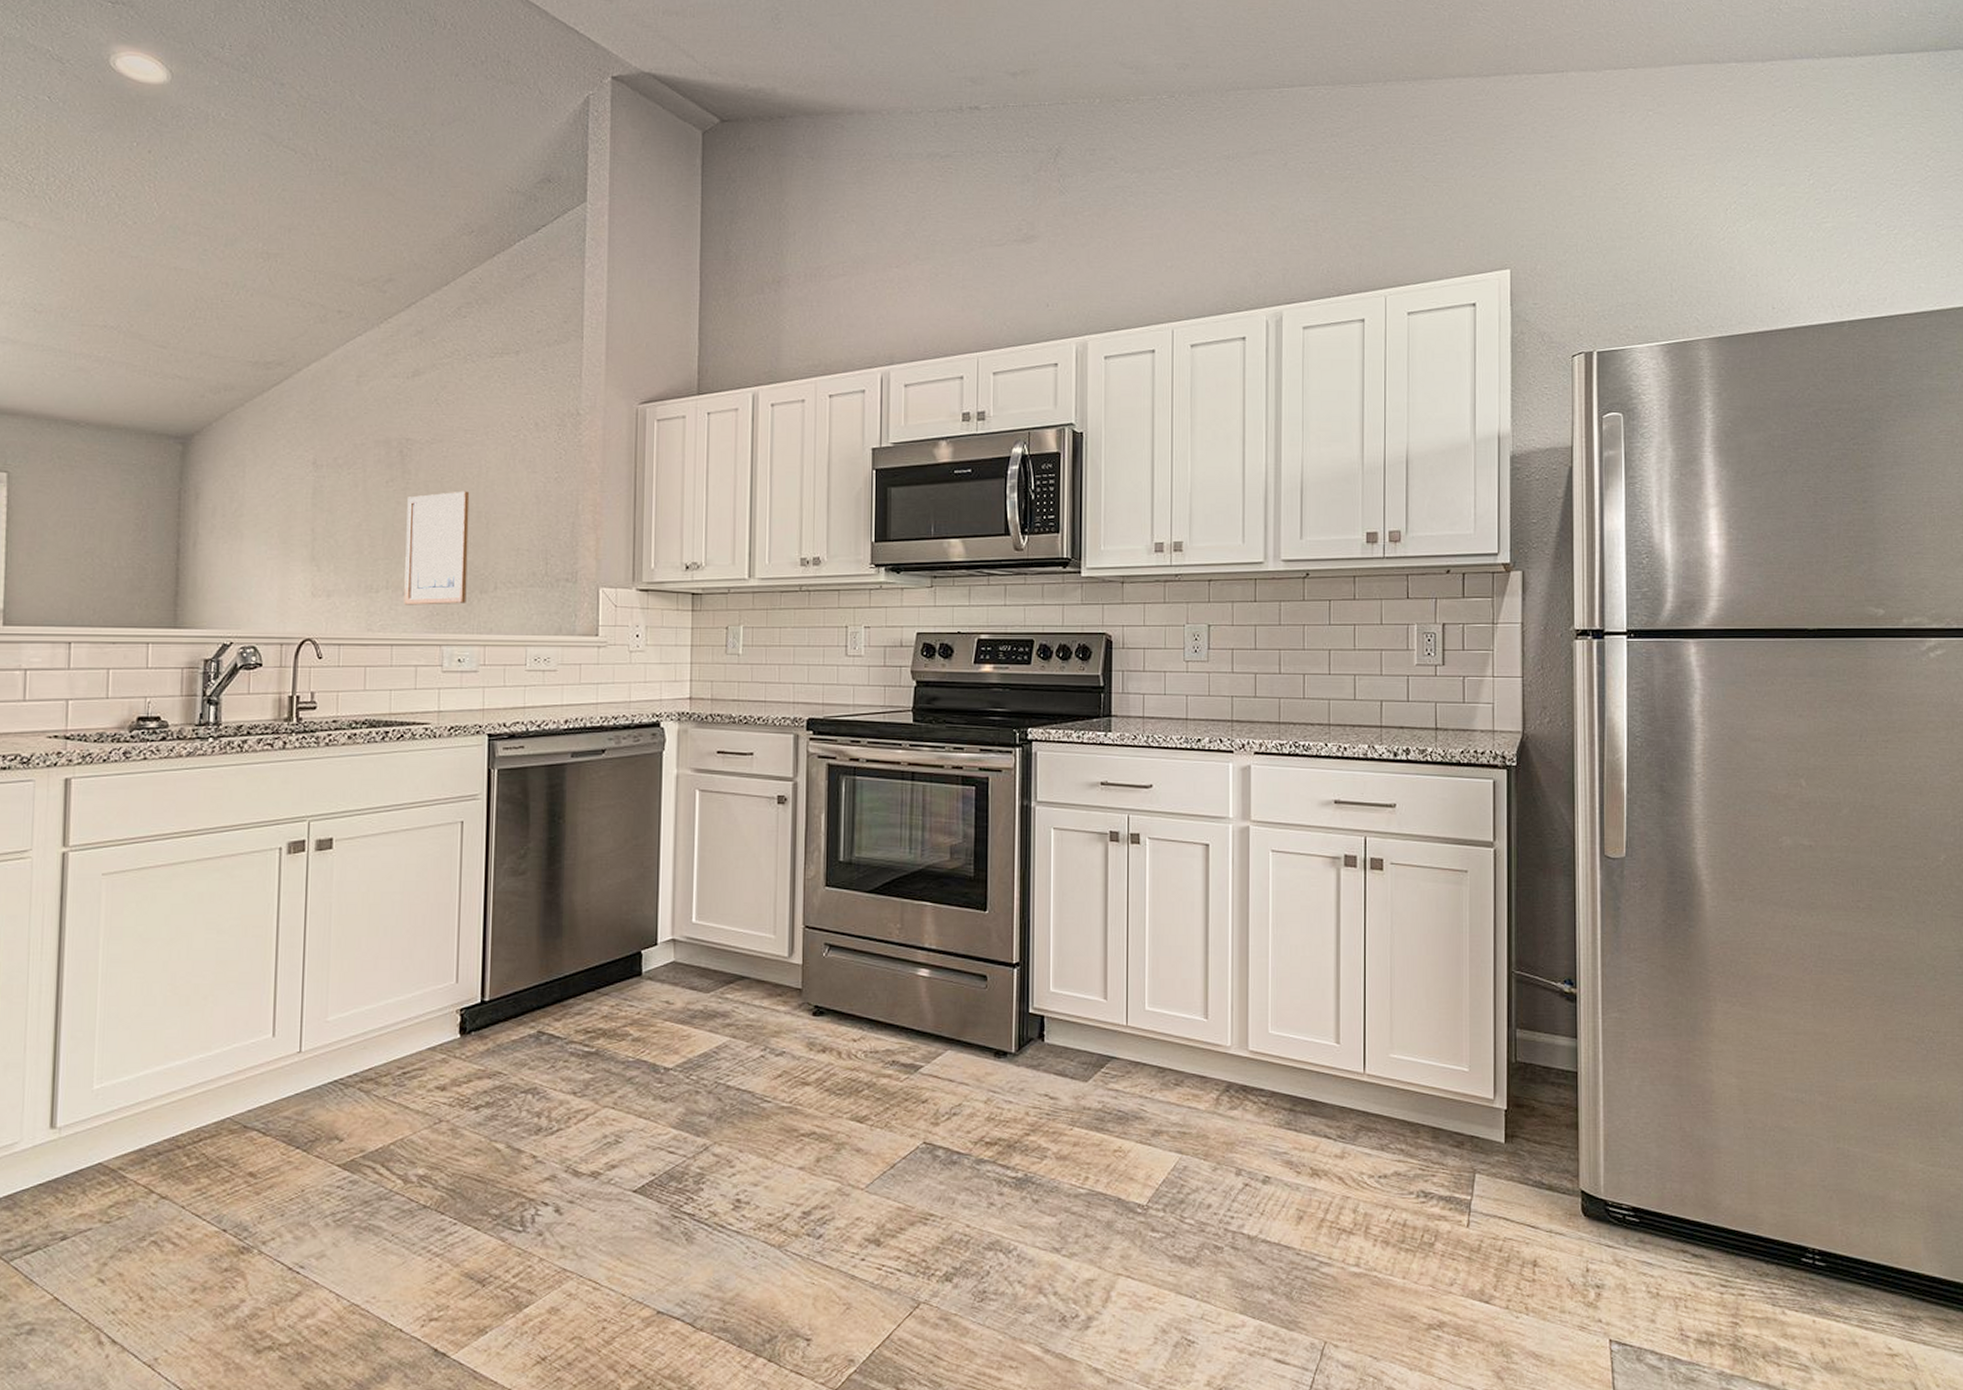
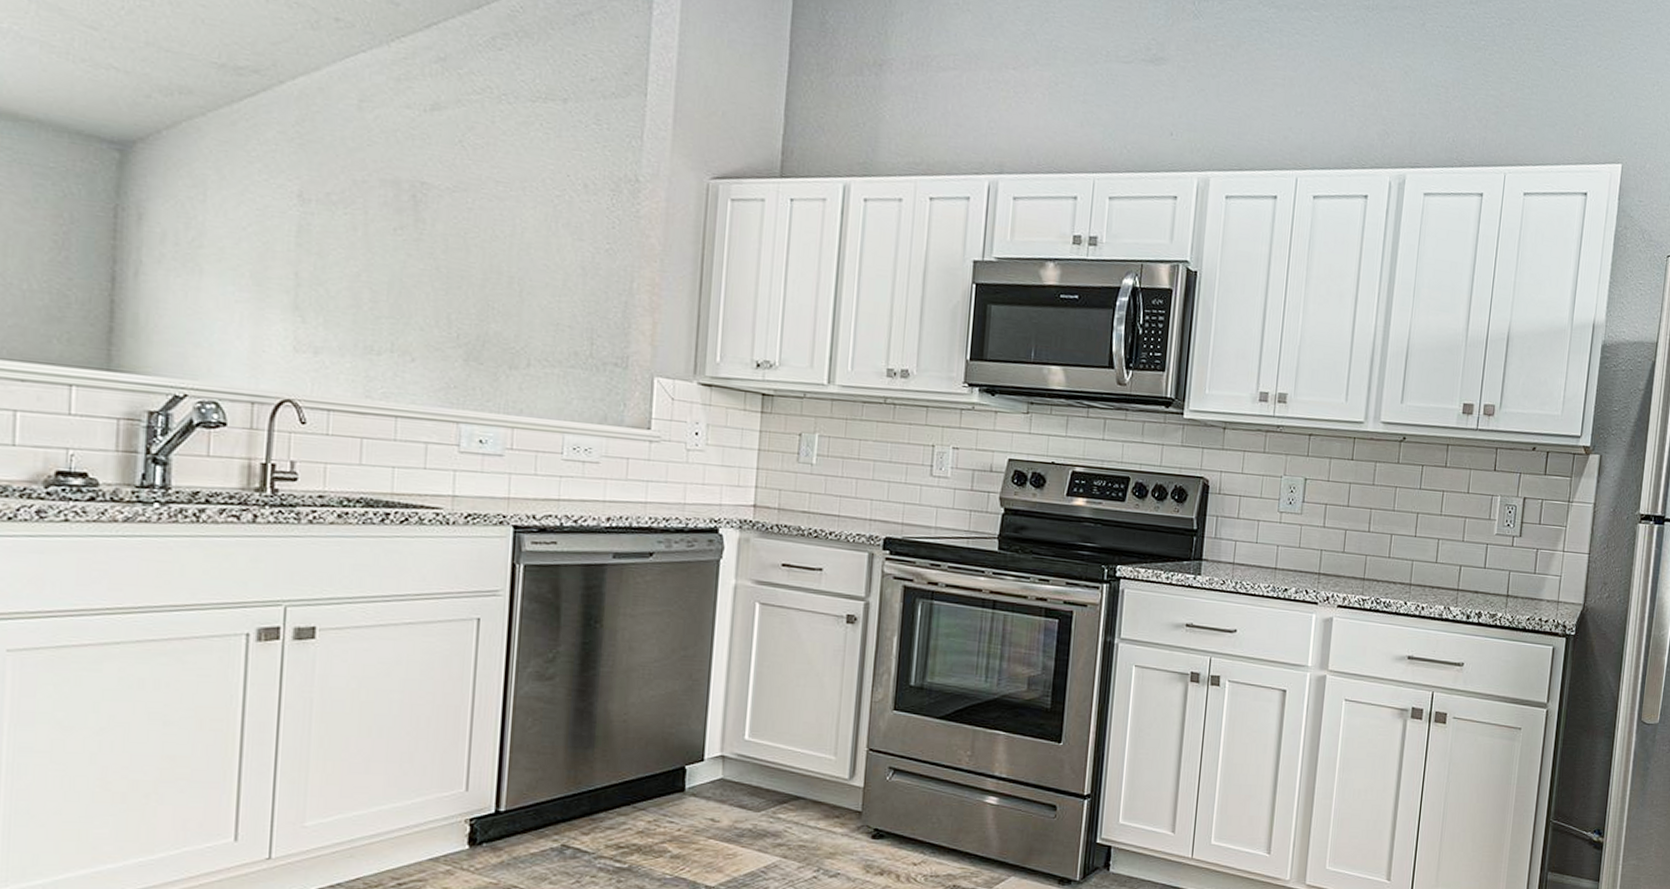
wall art: present [404,491,470,605] -> none [413,249,500,379]

